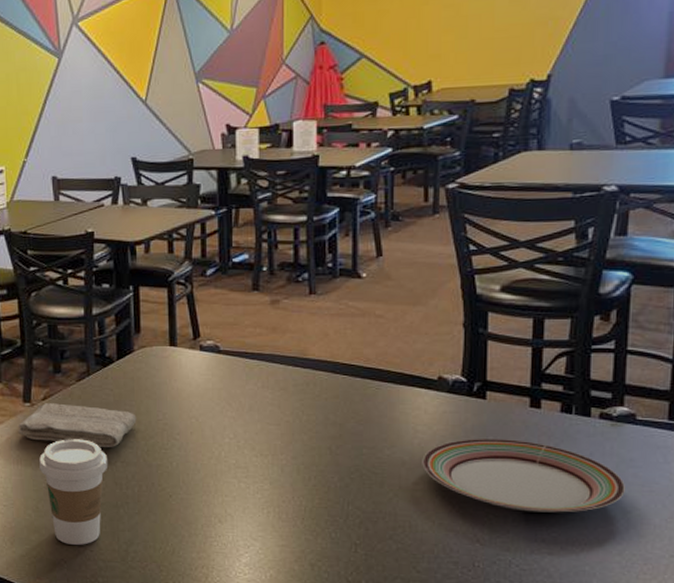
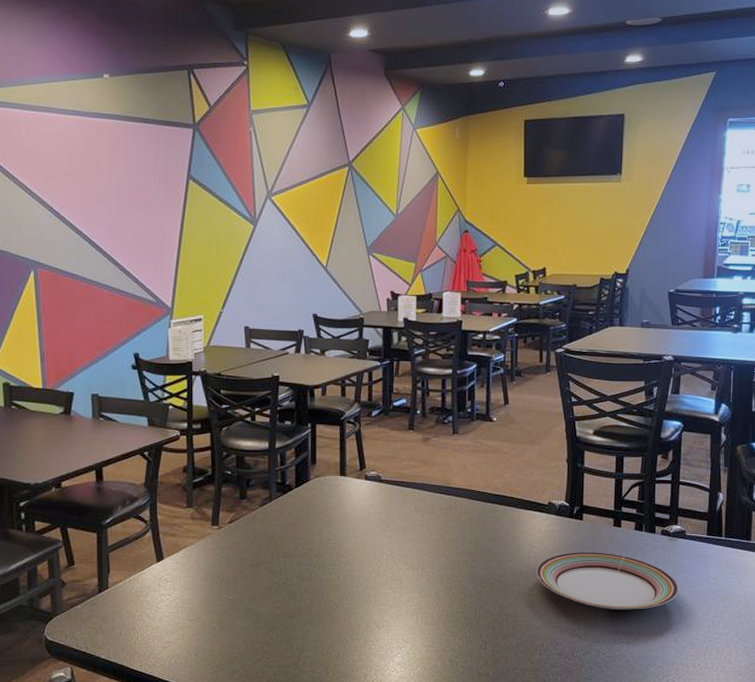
washcloth: present [18,403,137,447] -> none [206,526,311,565]
coffee cup: present [39,439,109,545] -> none [224,558,285,653]

